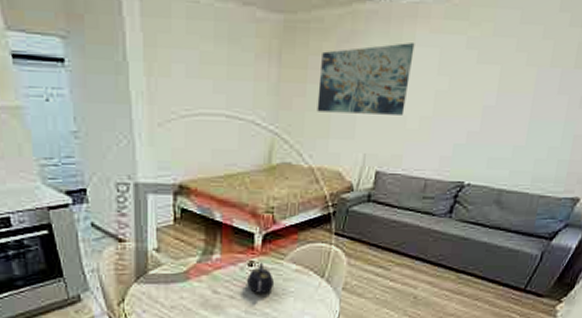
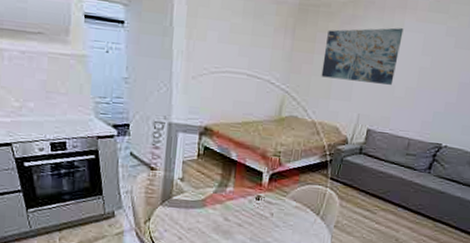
teapot: present [246,262,275,293] -> none [253,197,277,224]

